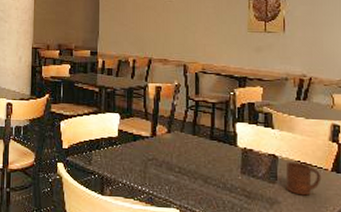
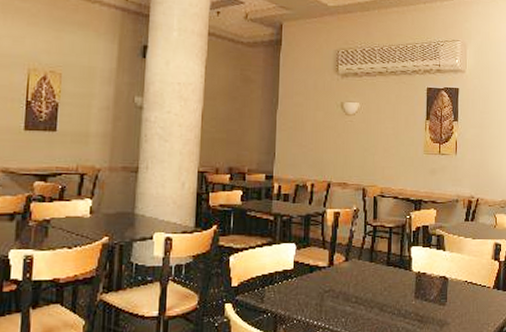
cup: present [285,161,322,196] -> none [454,282,485,315]

